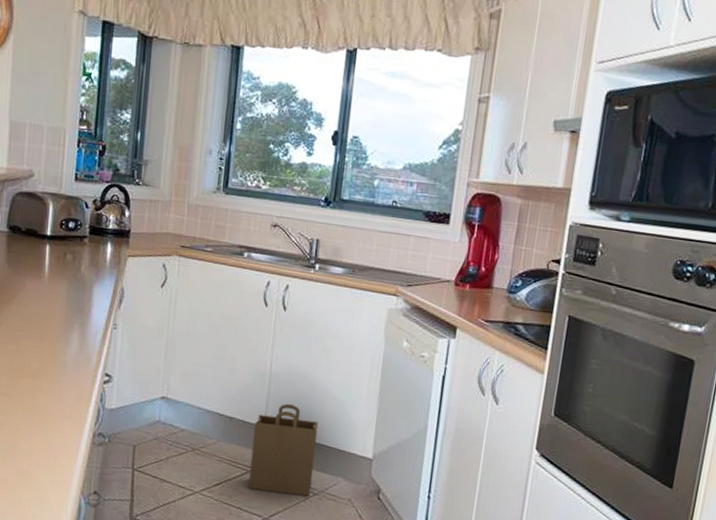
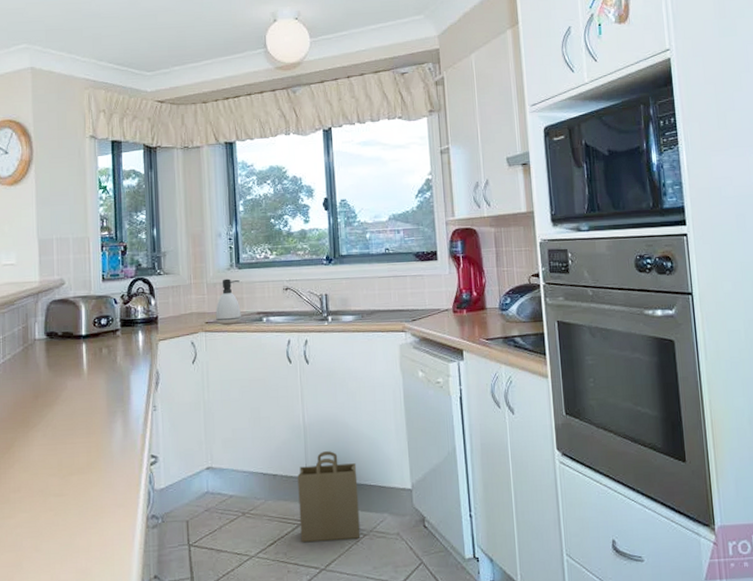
soap dispenser: none [193,202,225,255] -> present [216,278,241,326]

